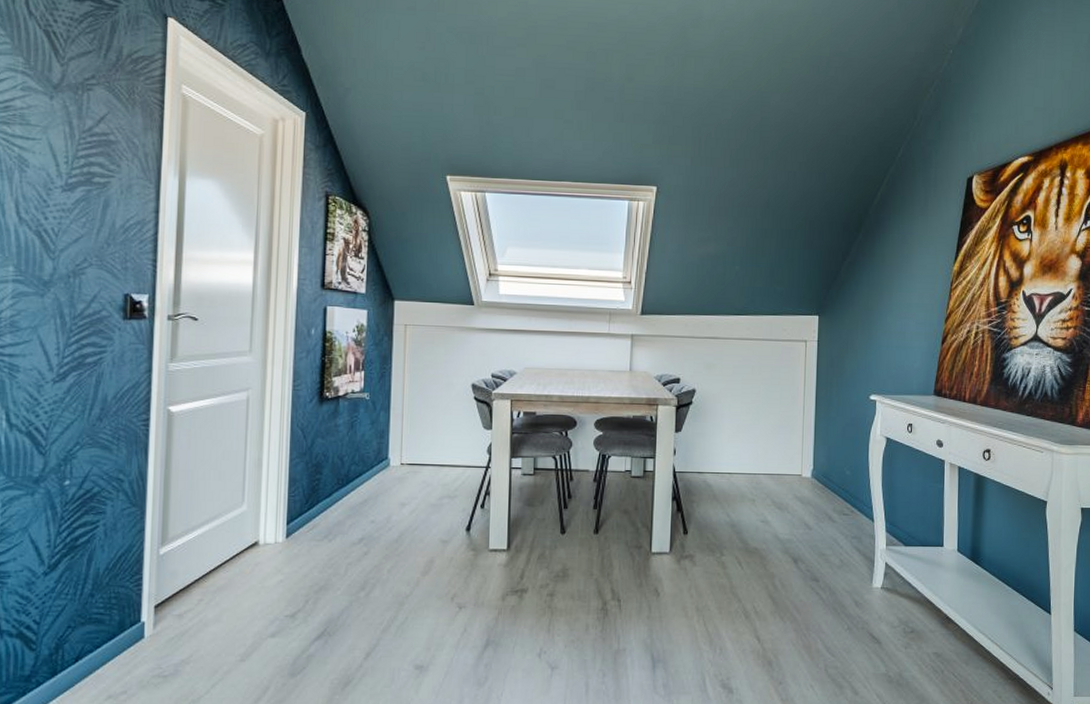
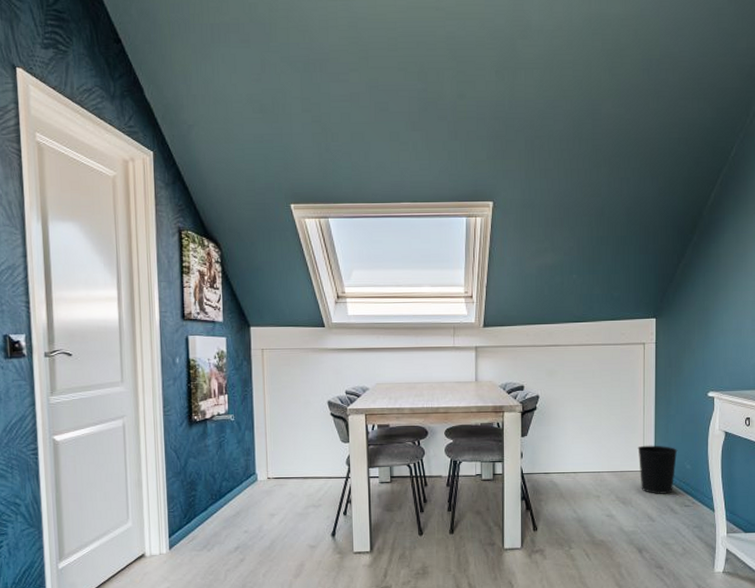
wastebasket: none [796,447,838,501] -> present [637,445,678,494]

